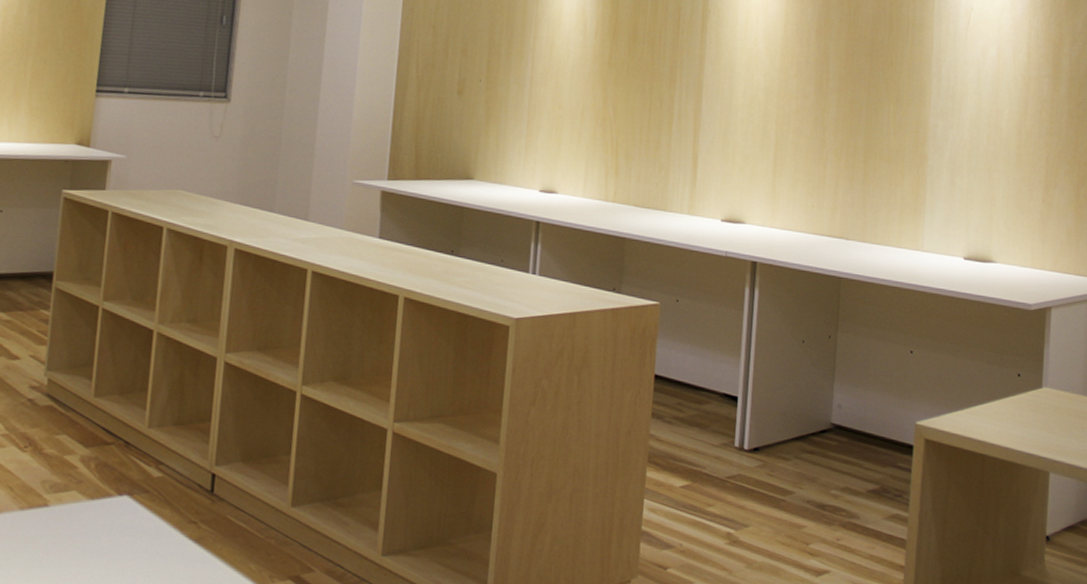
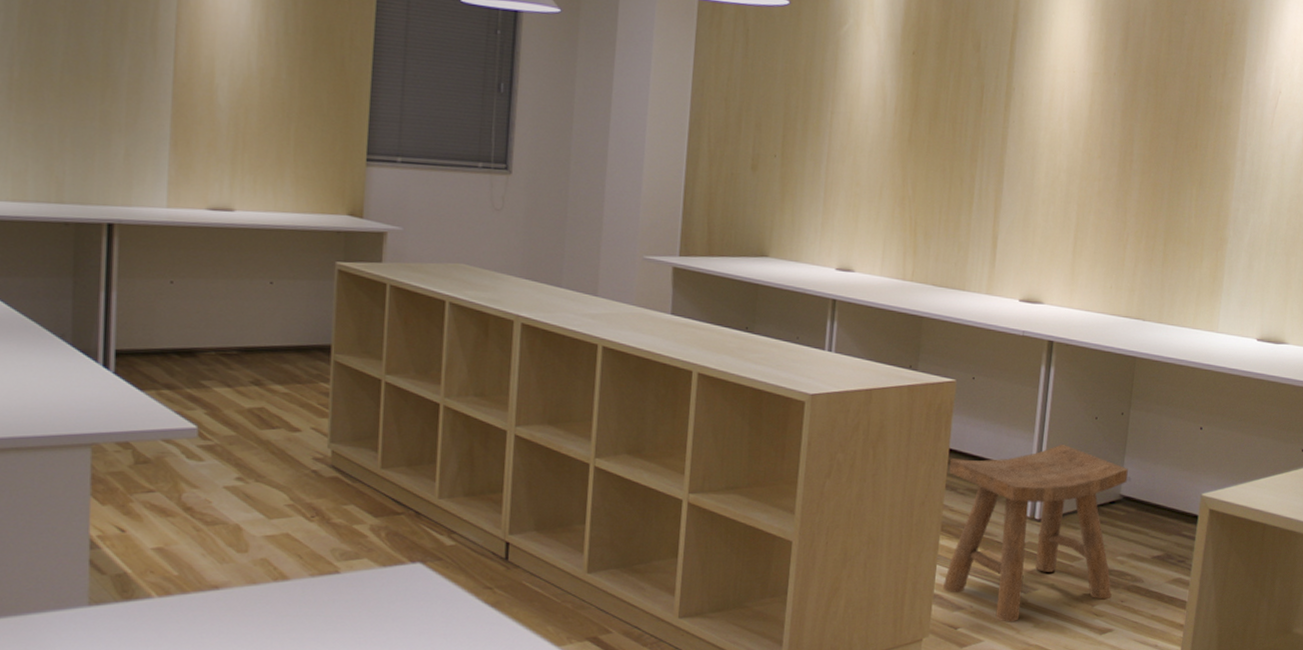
stool: none [650,370,838,562] -> present [942,445,1128,622]

